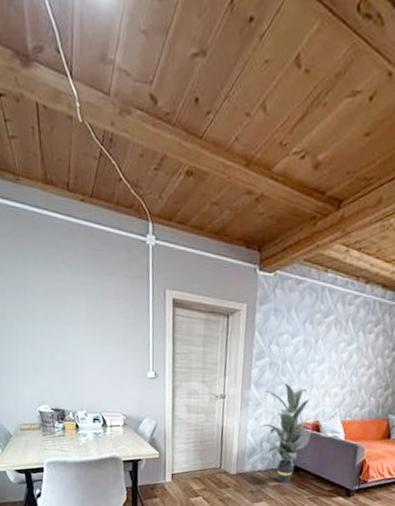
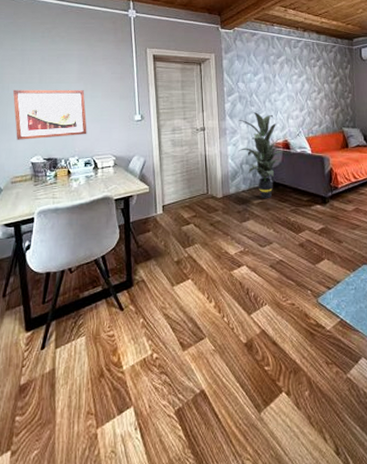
wall art: none [16,326,96,388] -> present [12,89,87,140]

